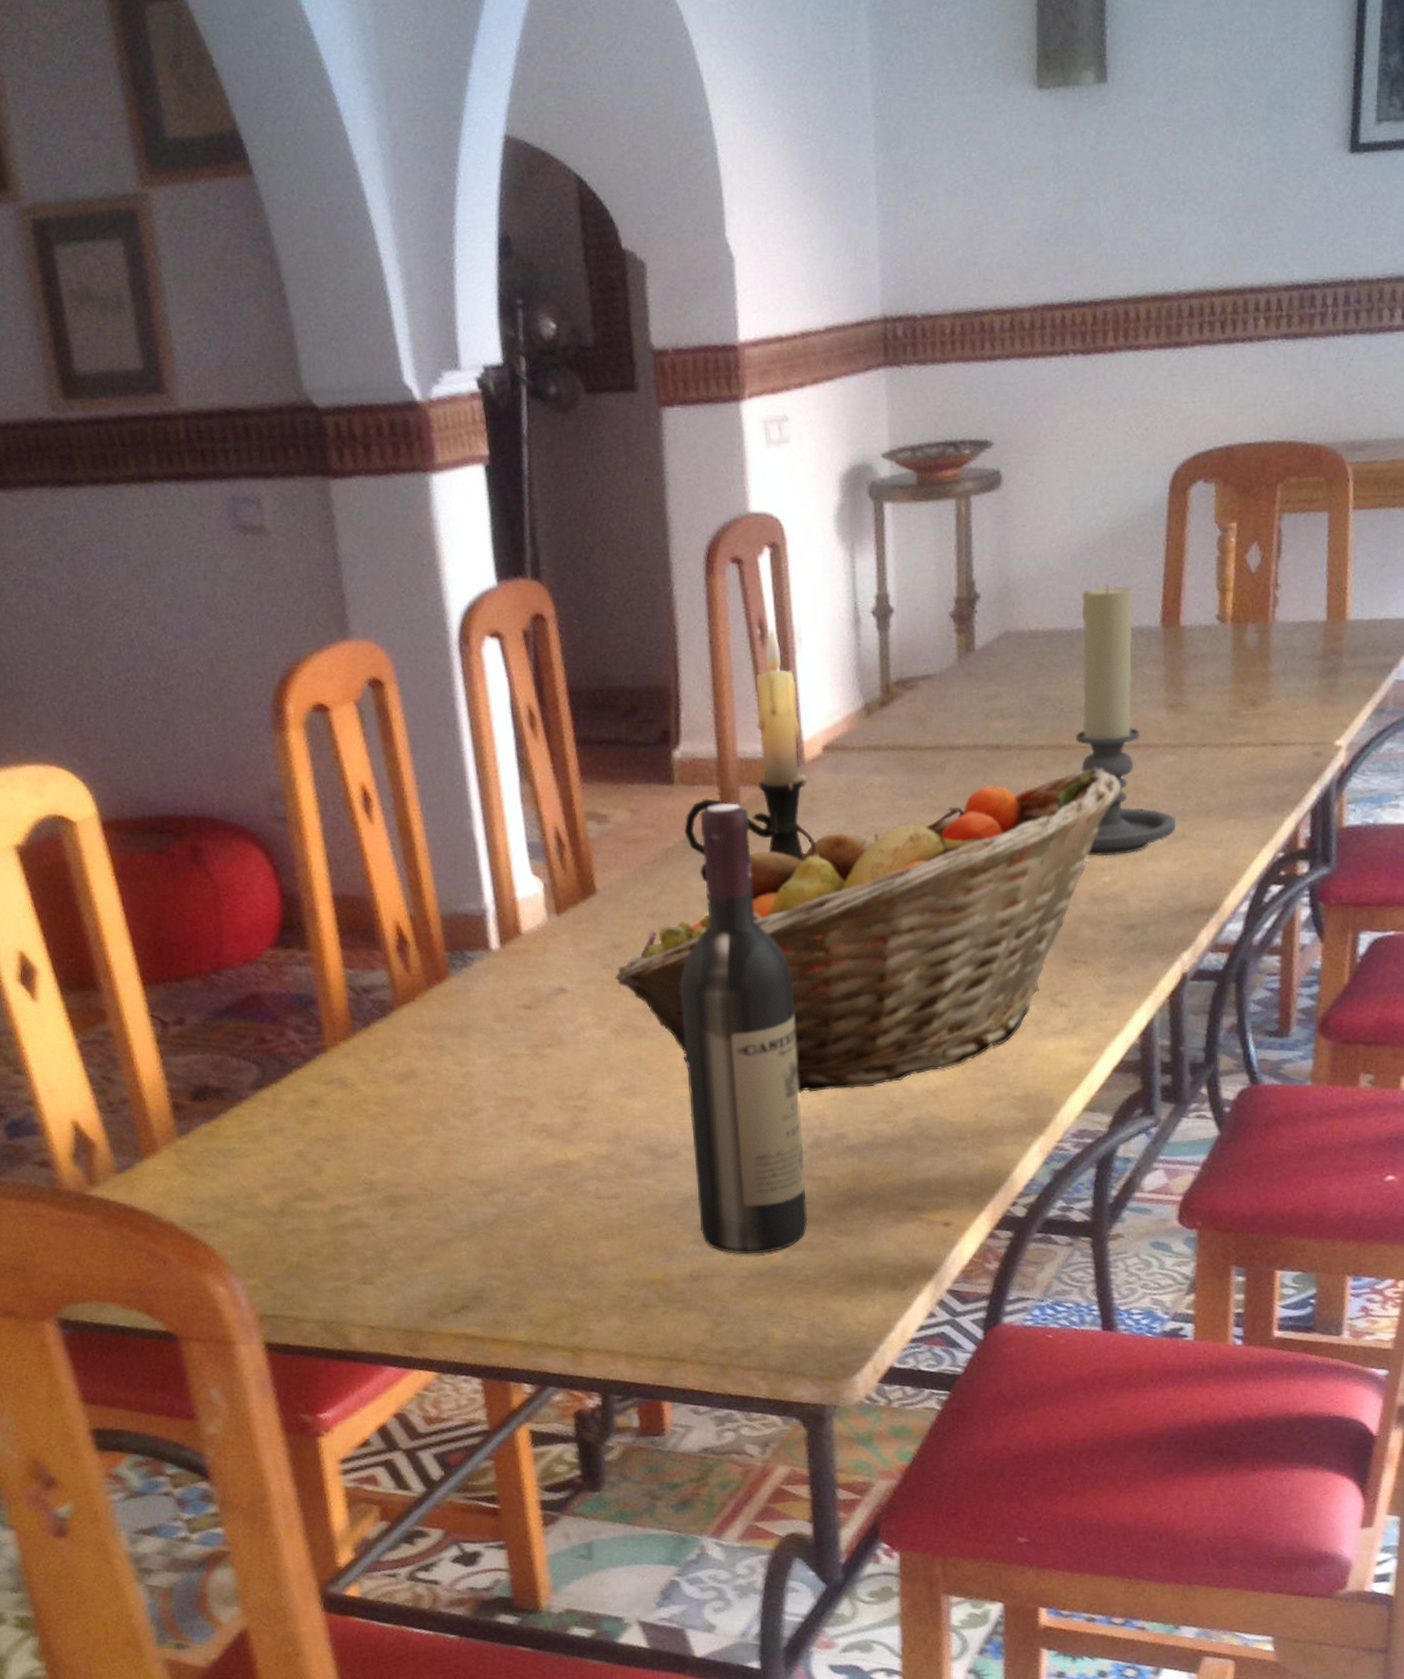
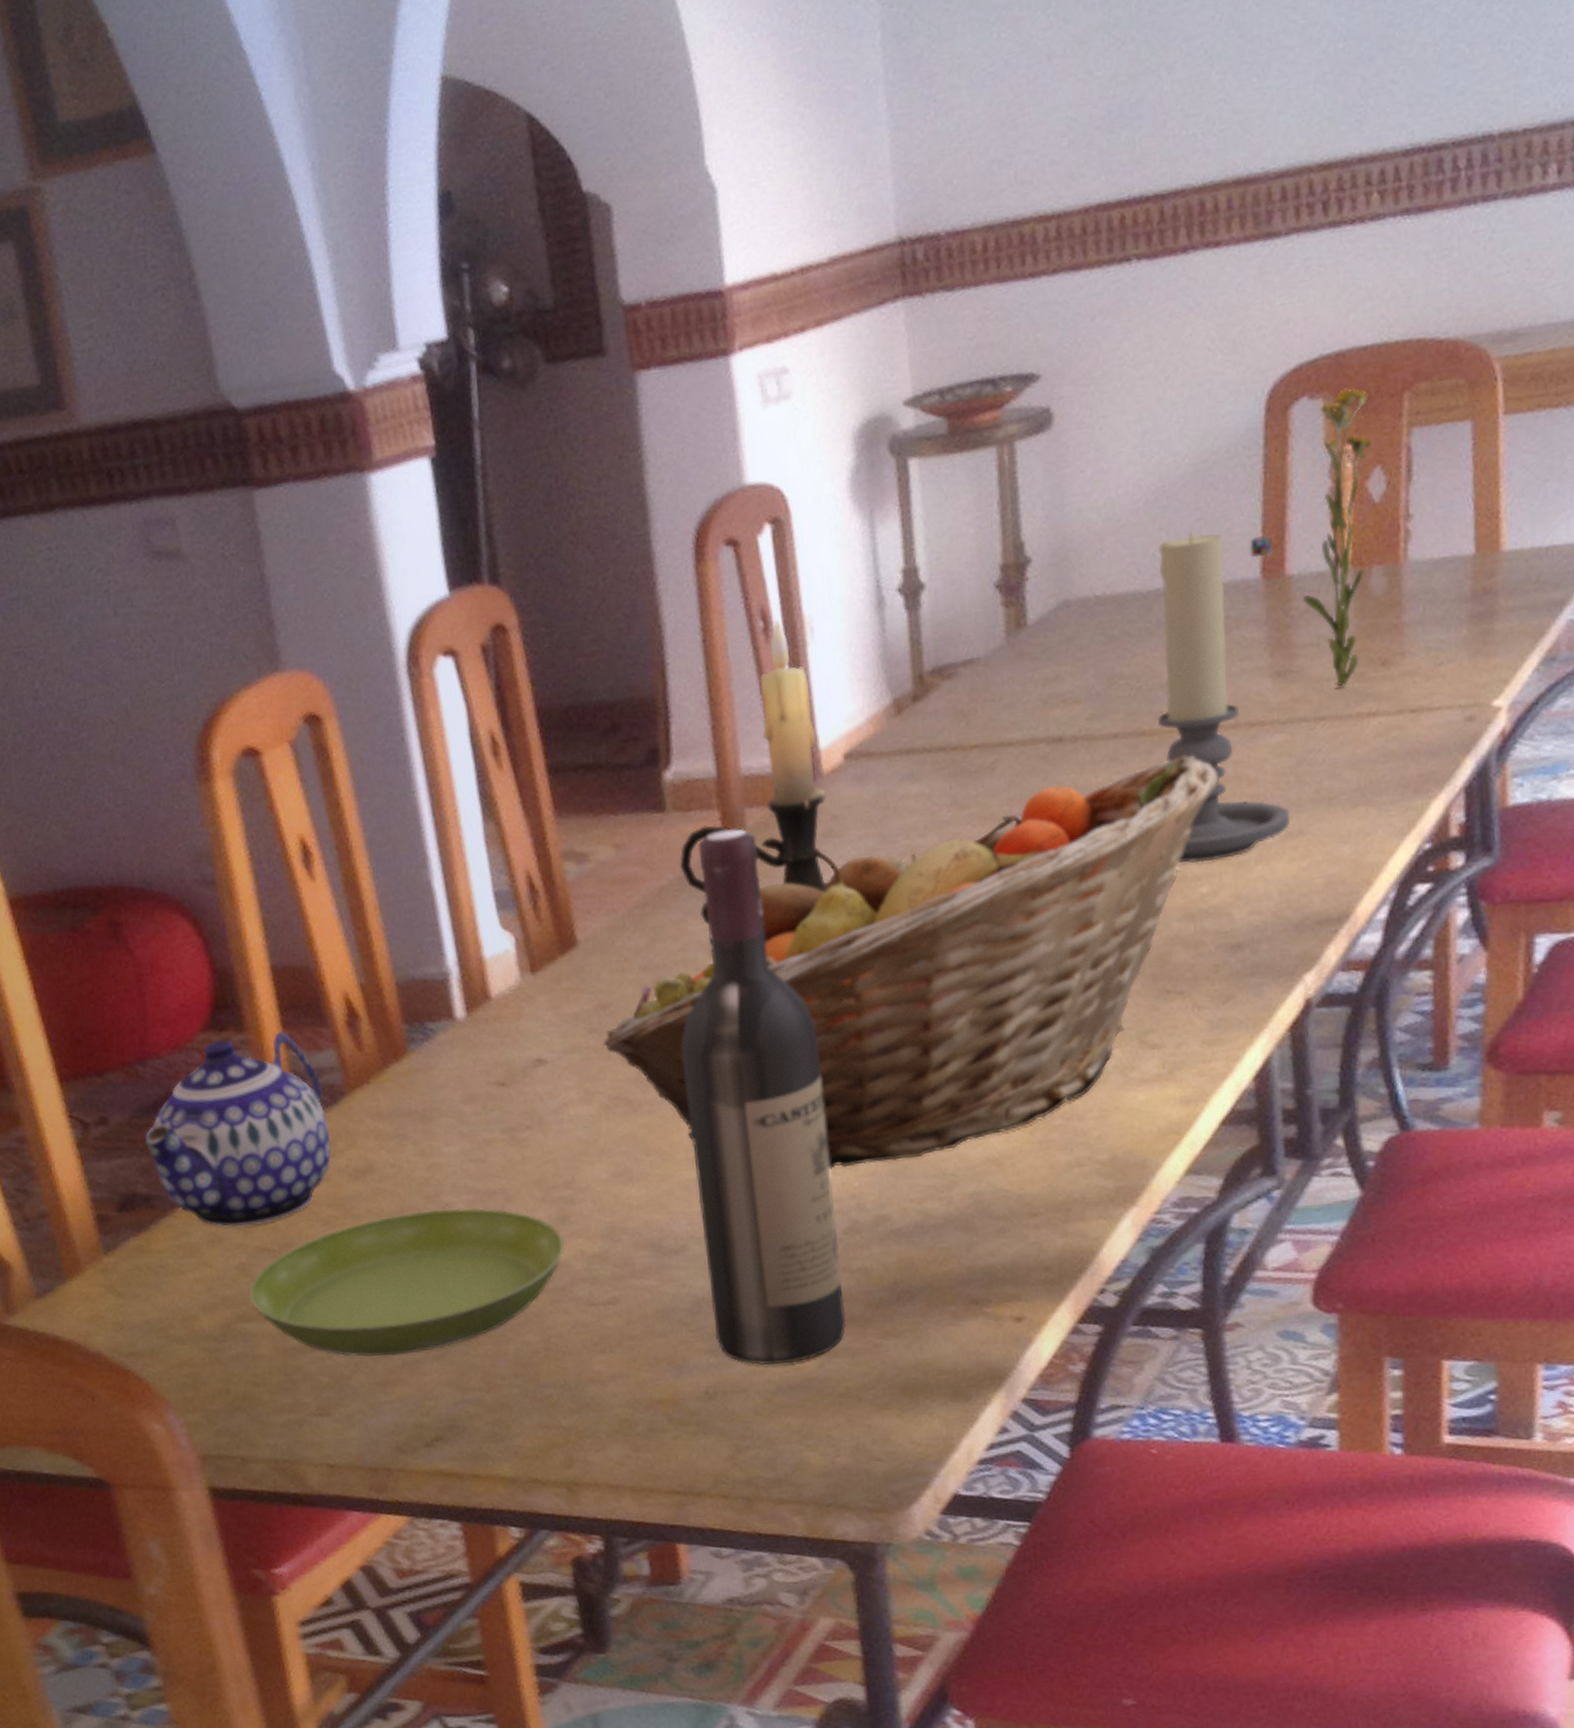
teapot: none [217,952,381,1119] -> present [144,1031,332,1227]
saucer: none [305,1111,577,1236] -> present [249,1208,565,1358]
flower: none [1153,476,1252,721] -> present [1249,388,1373,687]

